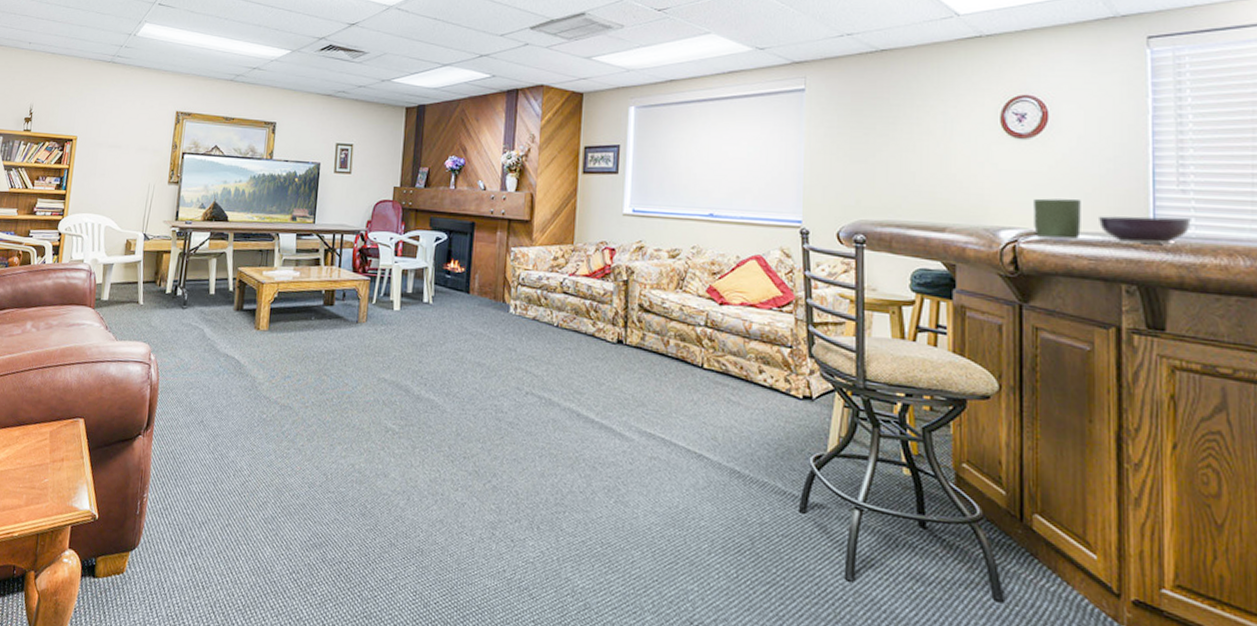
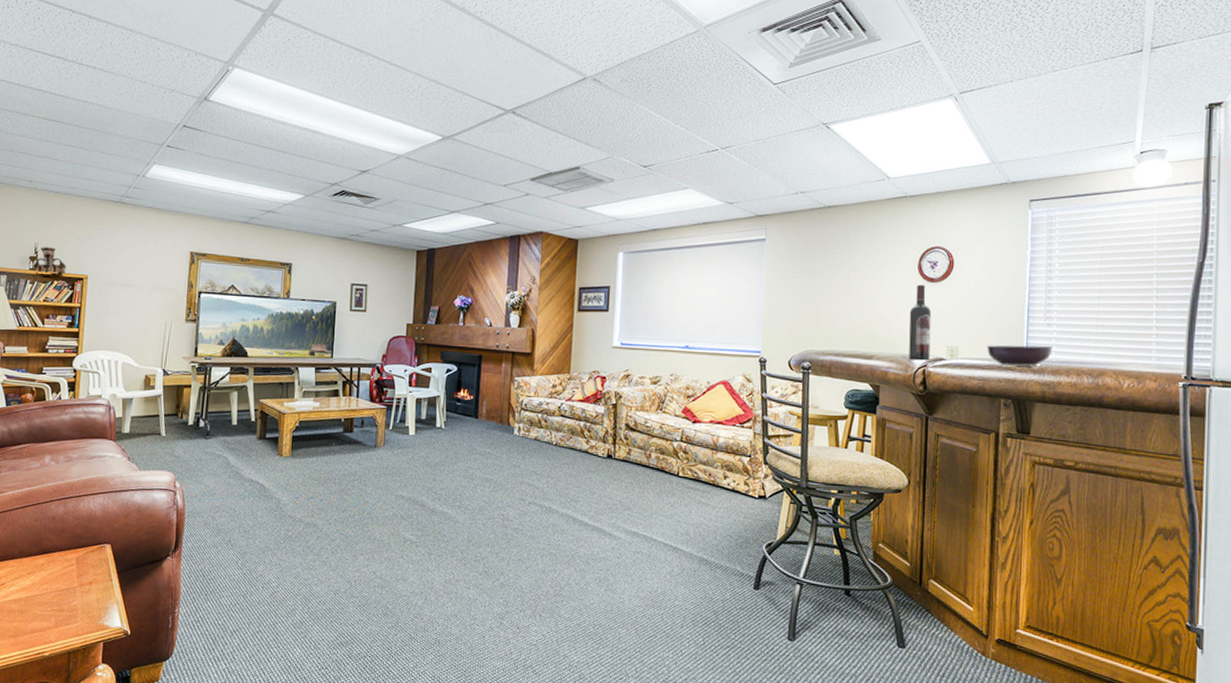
decorative vase: none [26,108,58,141] -> present [32,247,66,279]
wine bottle: none [991,141,1021,235] -> present [908,284,932,361]
mug: present [1034,198,1081,240] -> none [939,331,975,365]

